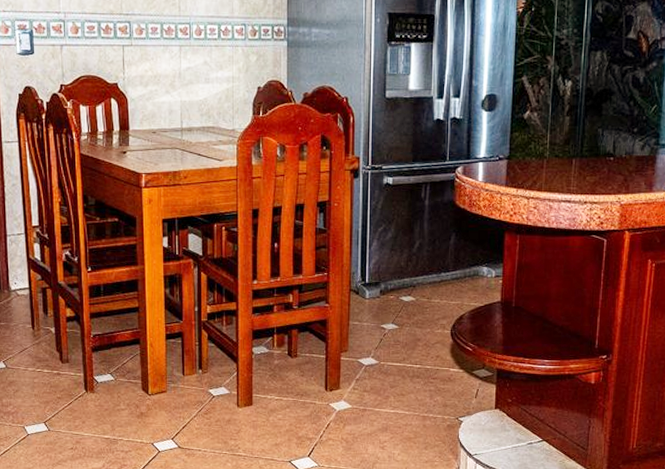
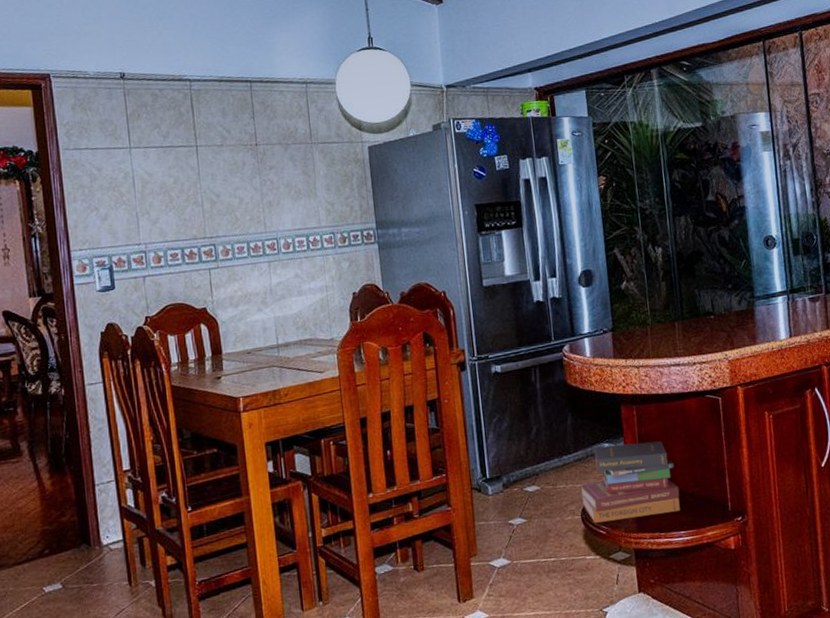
books: none [453,269,550,342] -> present [580,441,681,524]

